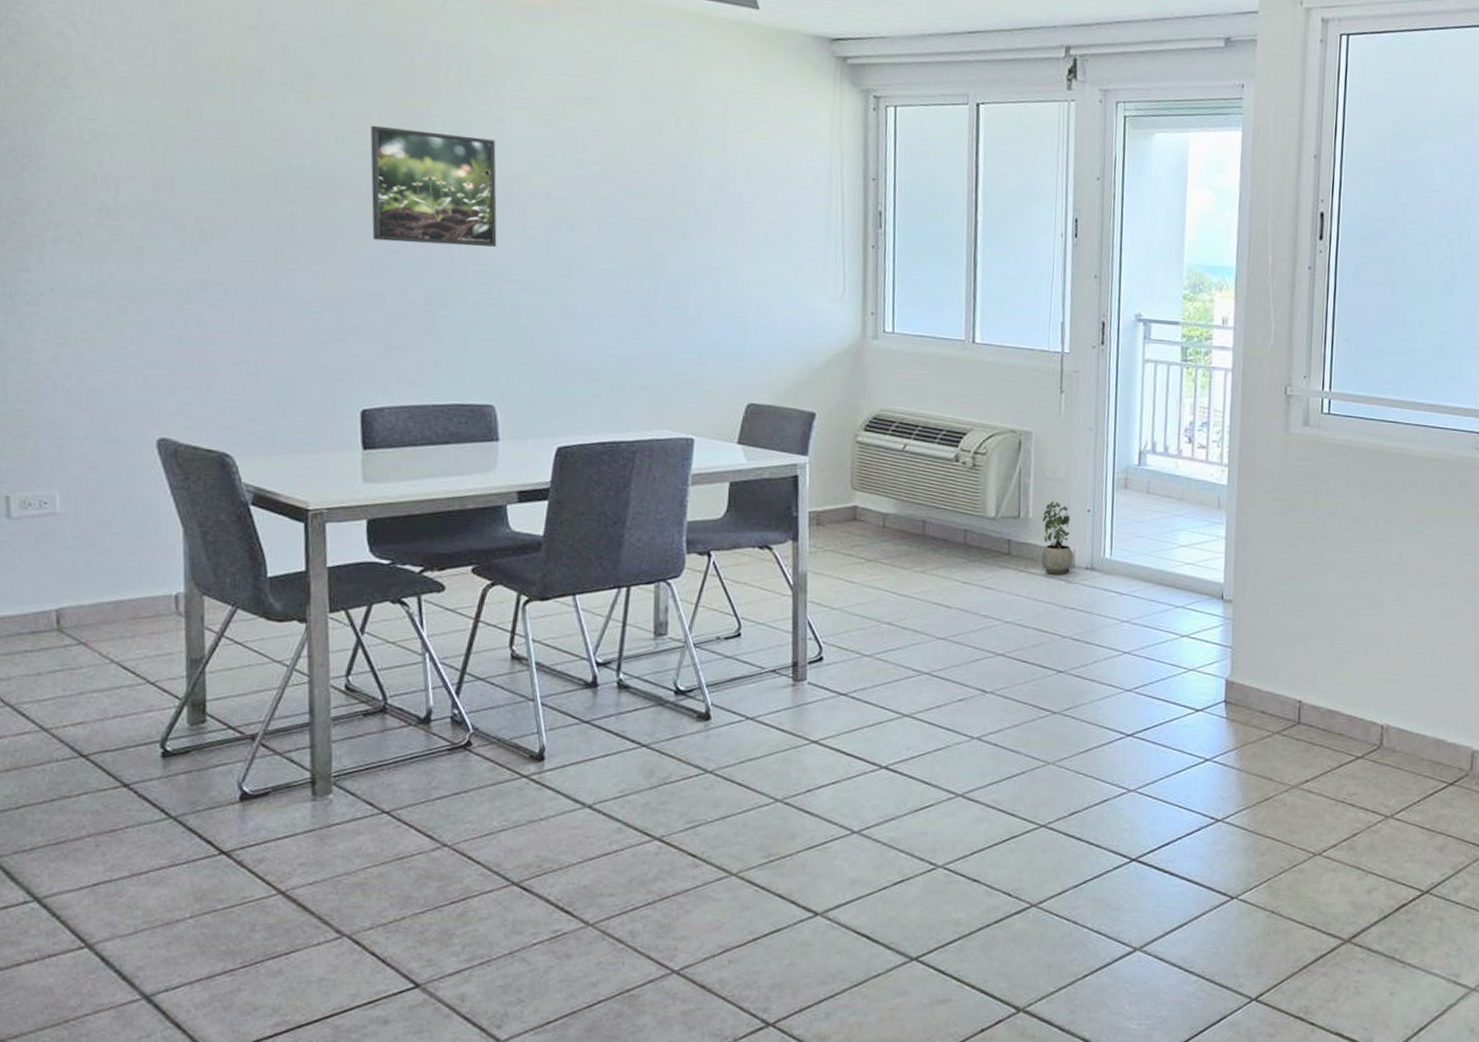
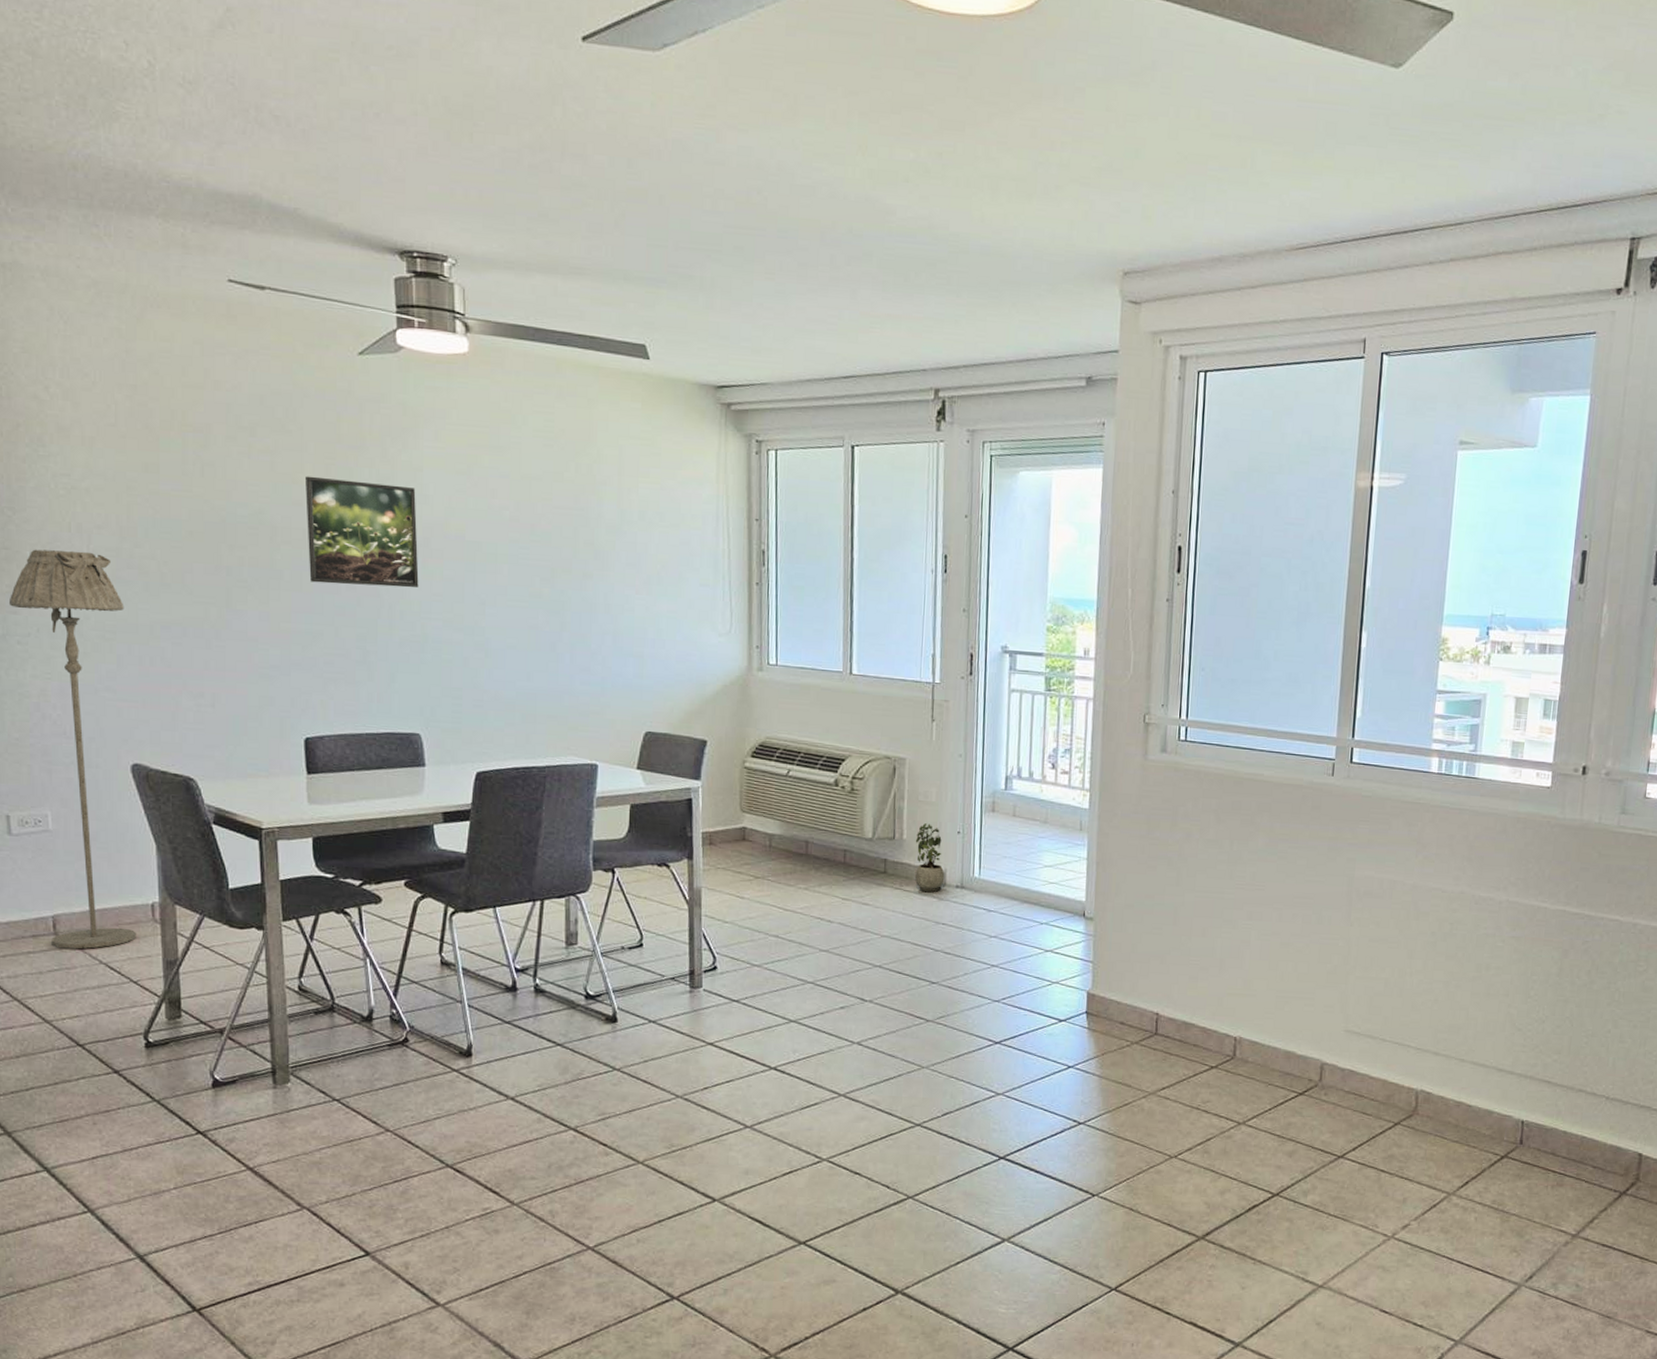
floor lamp: none [18,200,156,647] -> present [8,549,136,950]

